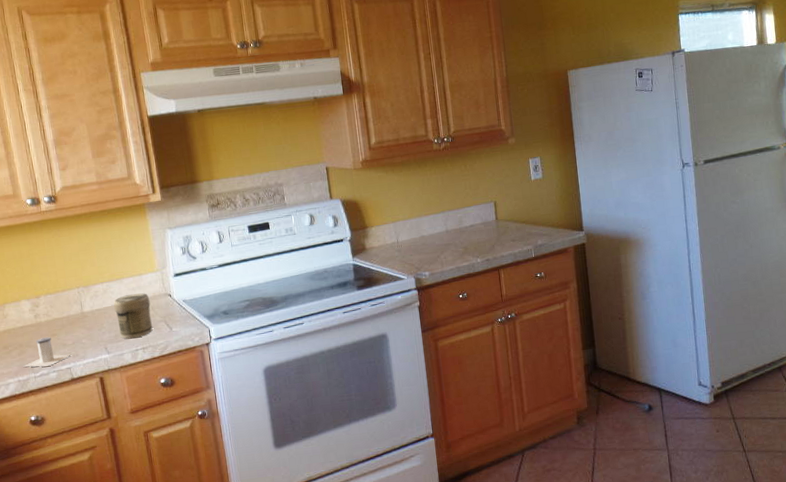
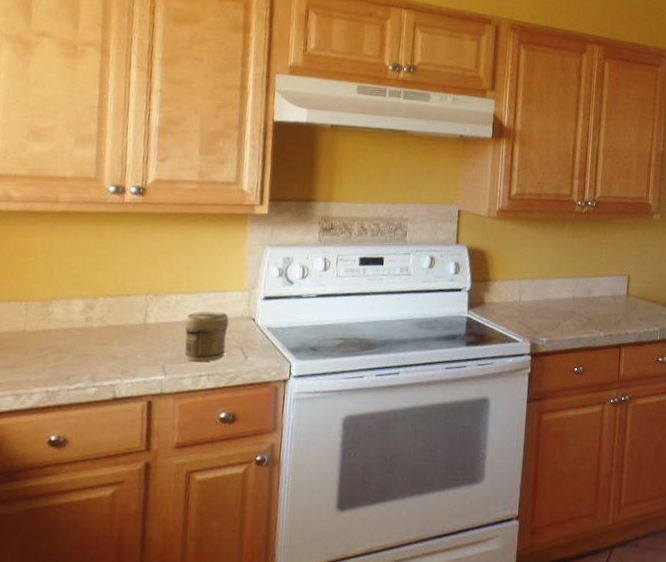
salt shaker: present [23,337,71,368] -> none [56,345,119,380]

